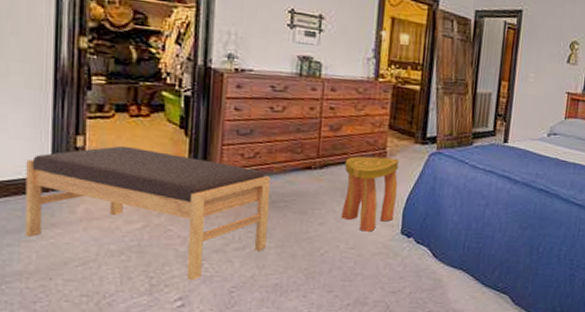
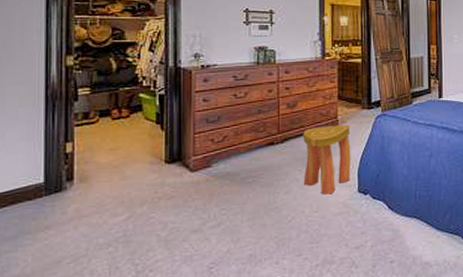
bench: present [25,145,271,281] -> none [21,146,239,263]

